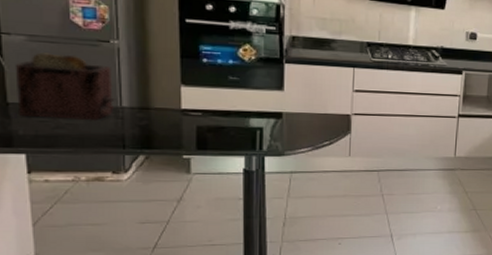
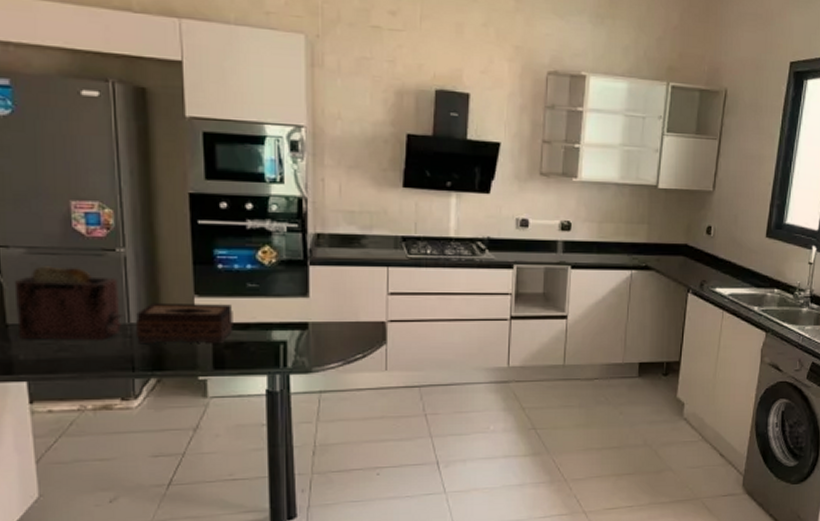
tissue box: none [128,89,216,128] -> present [136,302,233,344]

